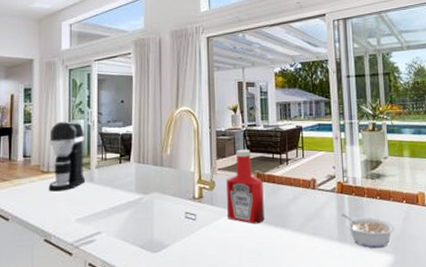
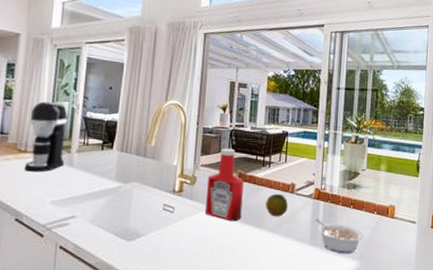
fruit: none [288,190,311,216] -> present [265,193,288,217]

